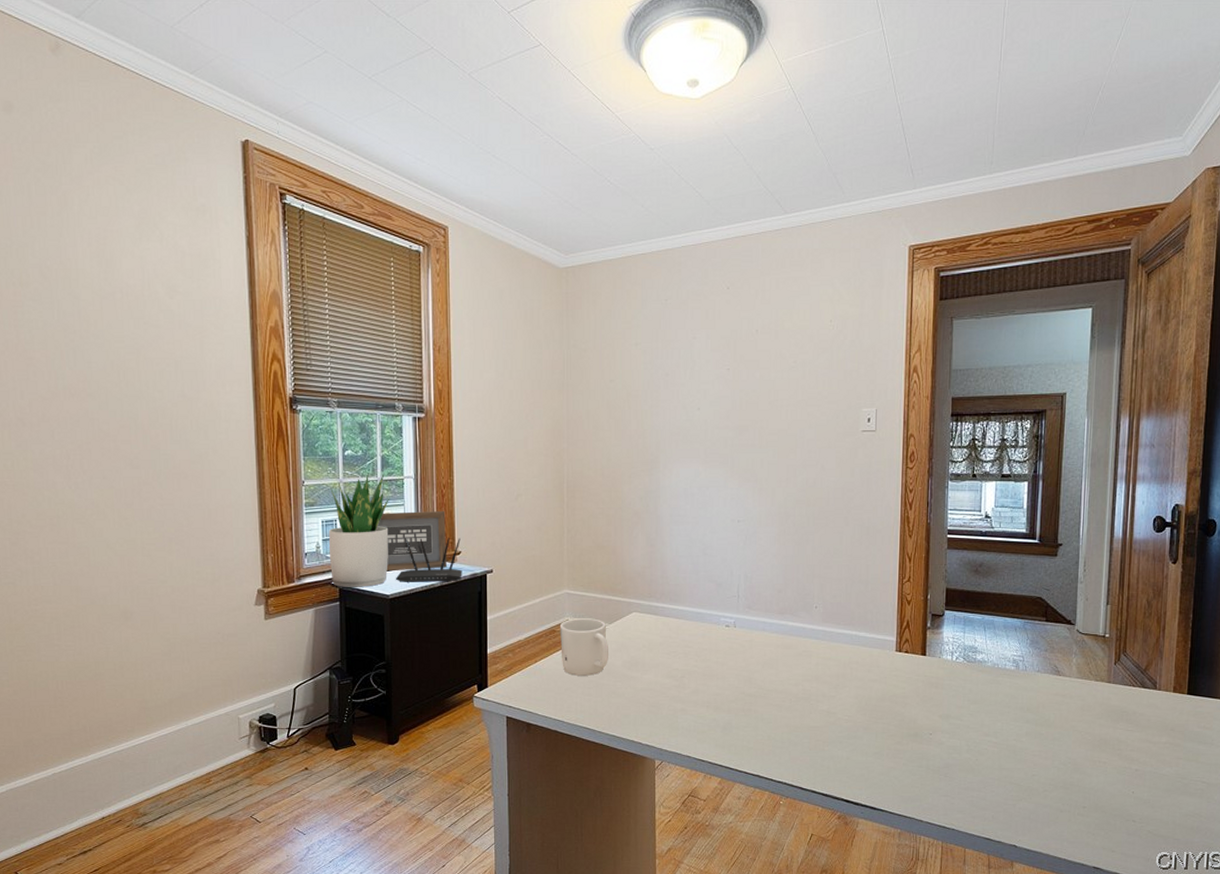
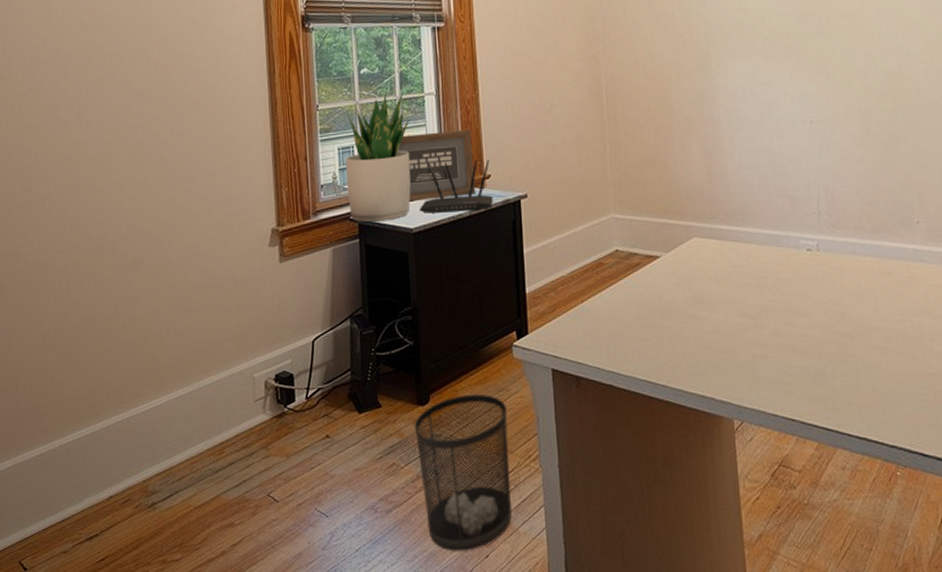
waste bin: none [384,735,467,862] -> present [414,393,512,551]
mug: present [559,617,608,676] -> none [607,246,668,317]

